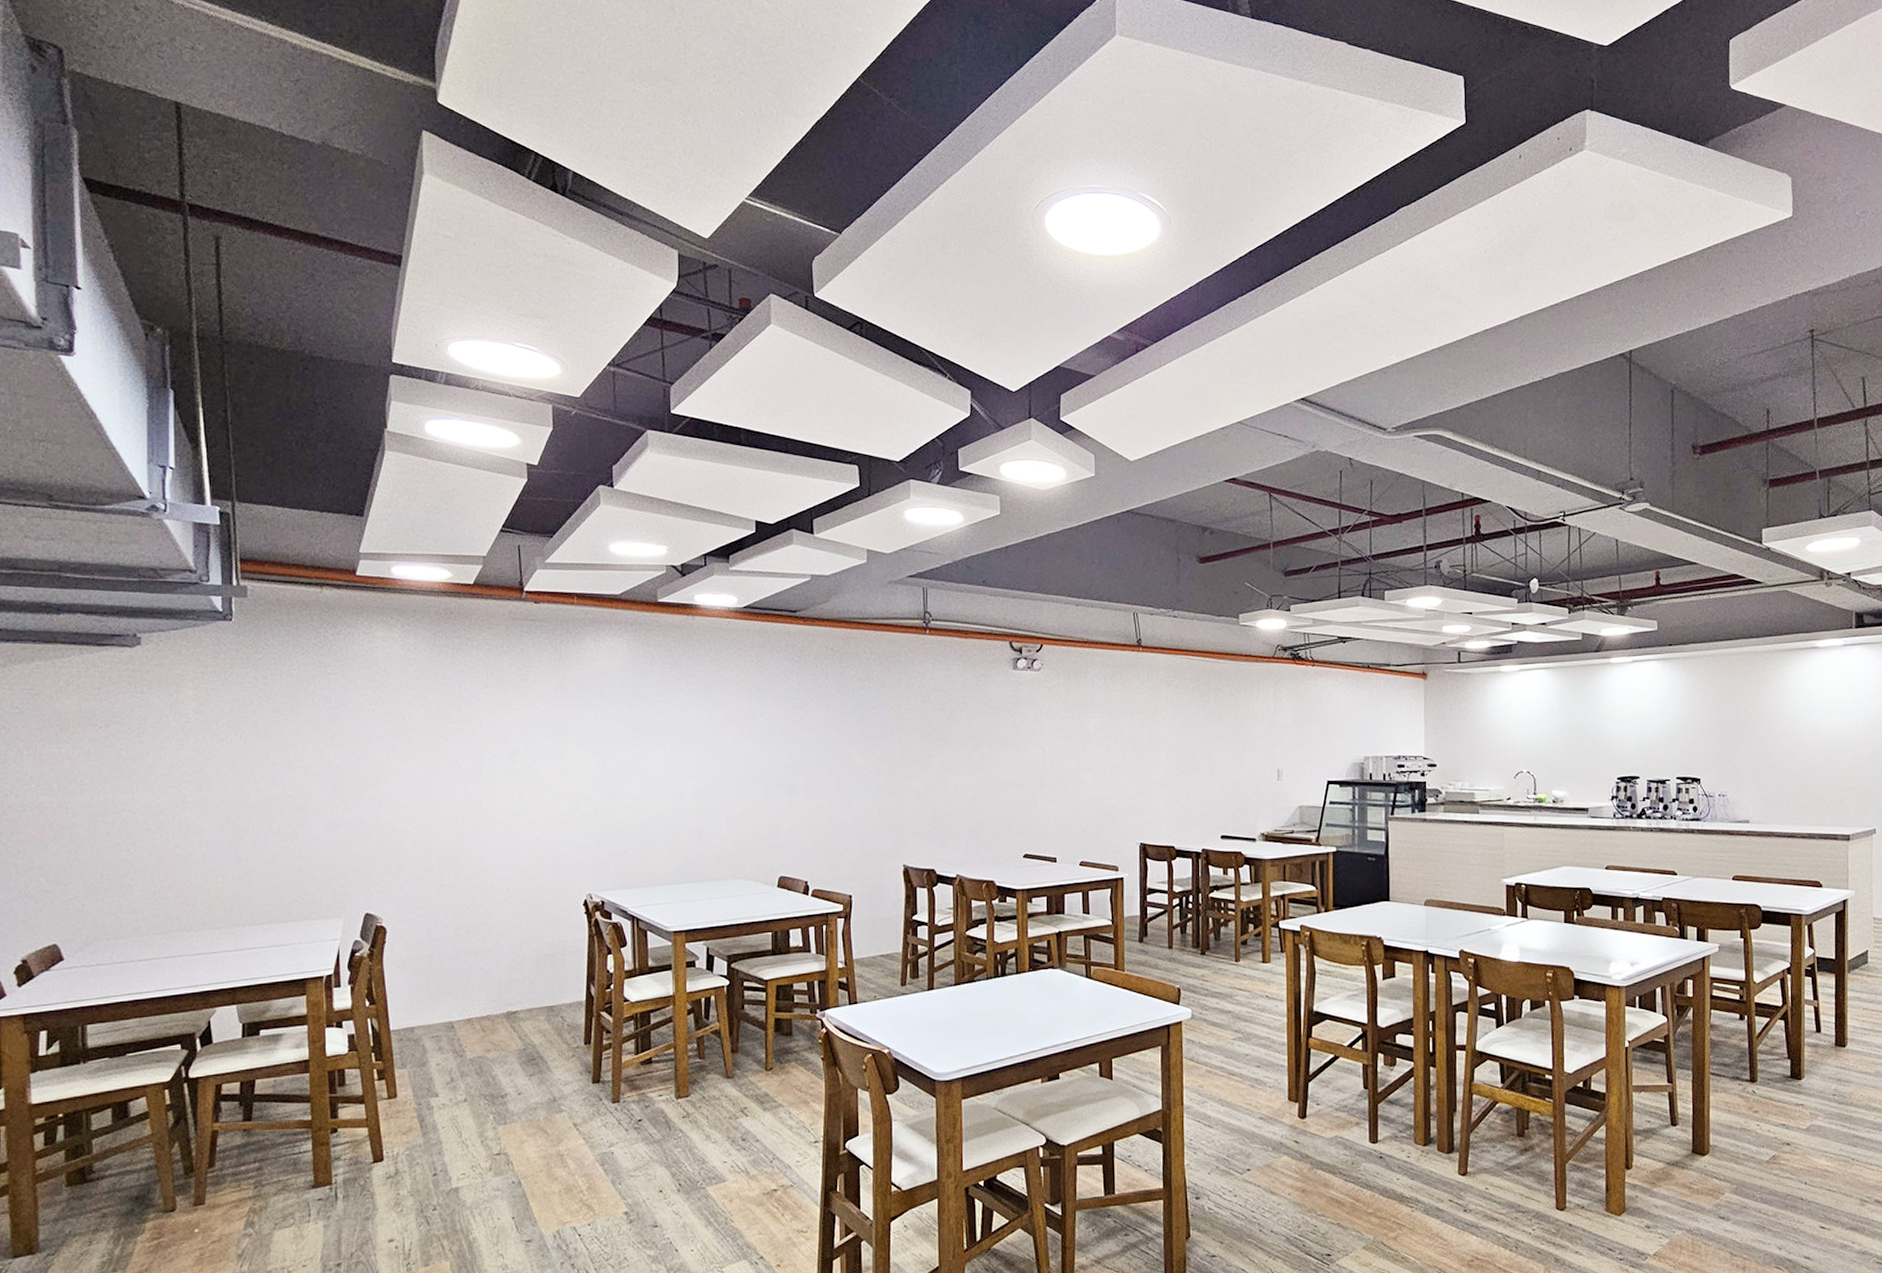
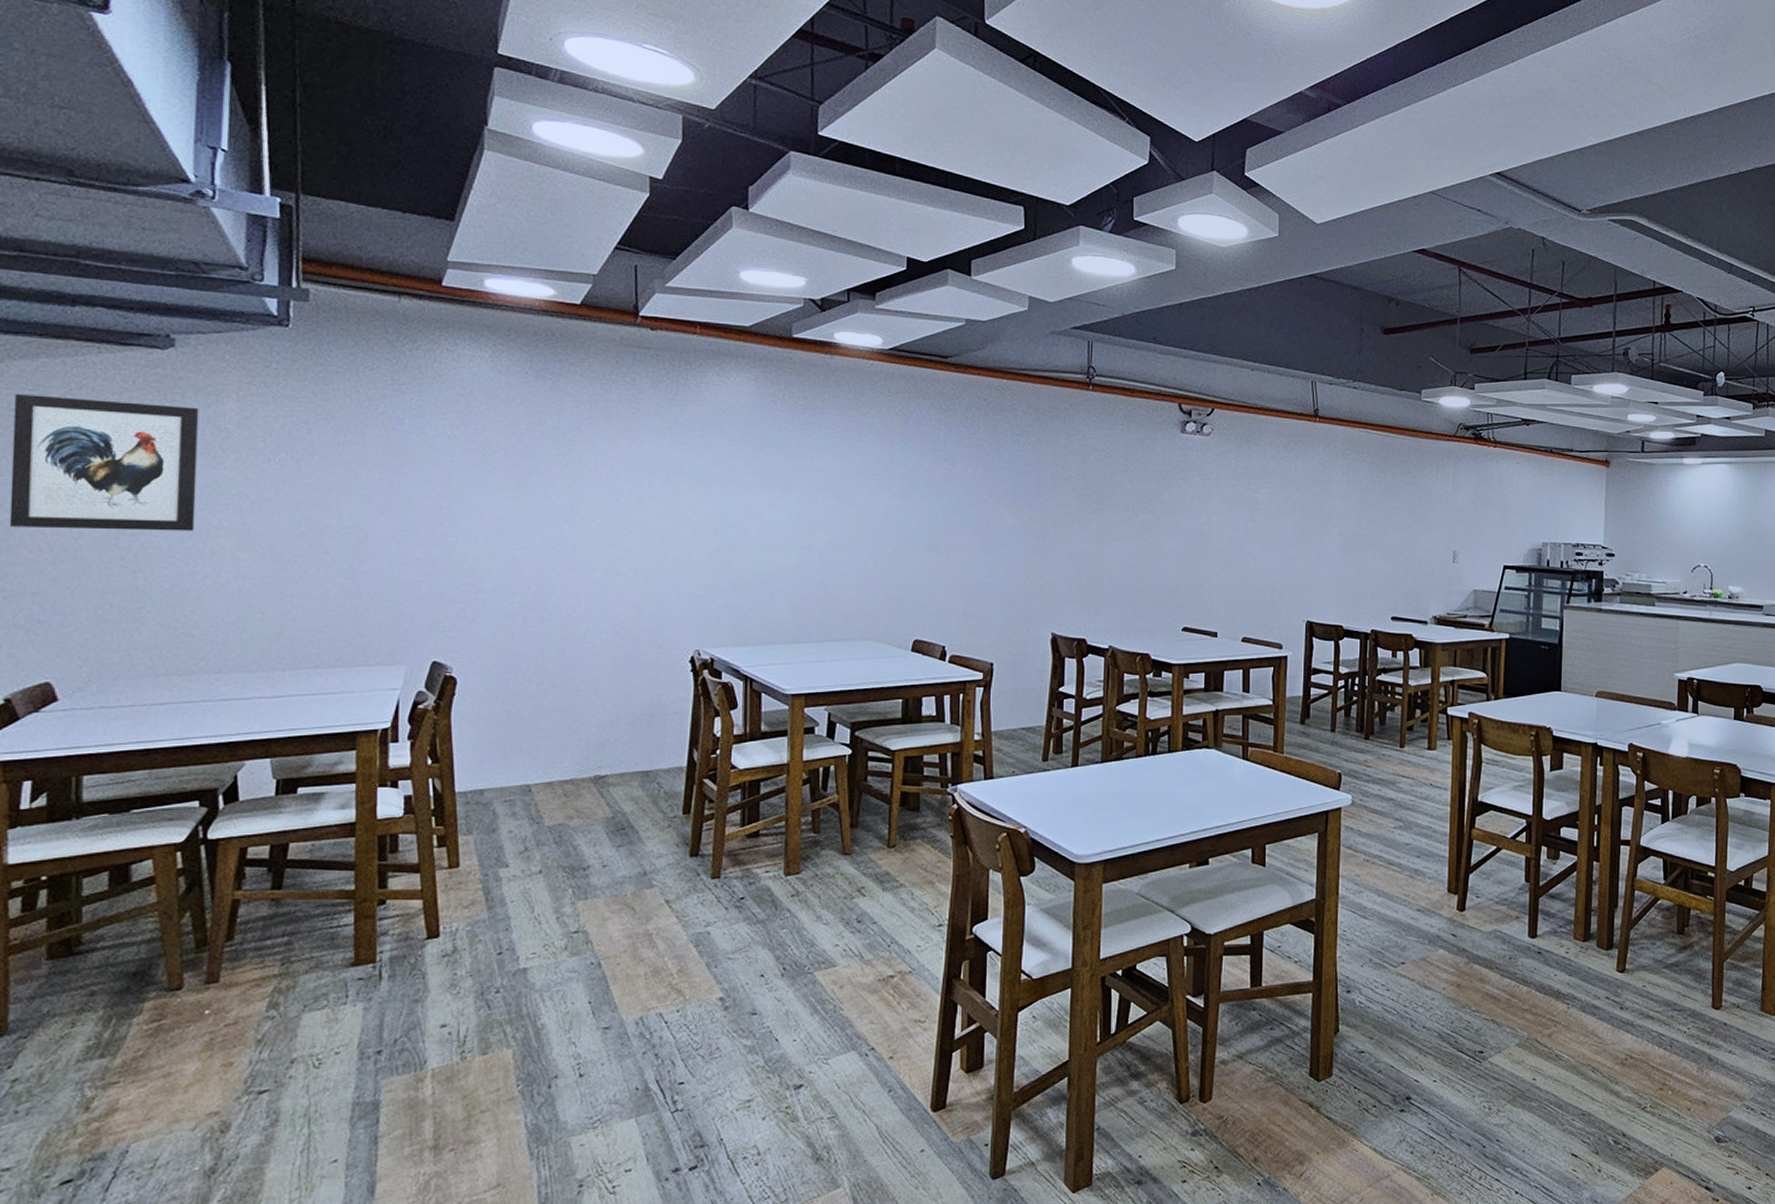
wall art: none [16,693,165,810] -> present [9,393,199,531]

